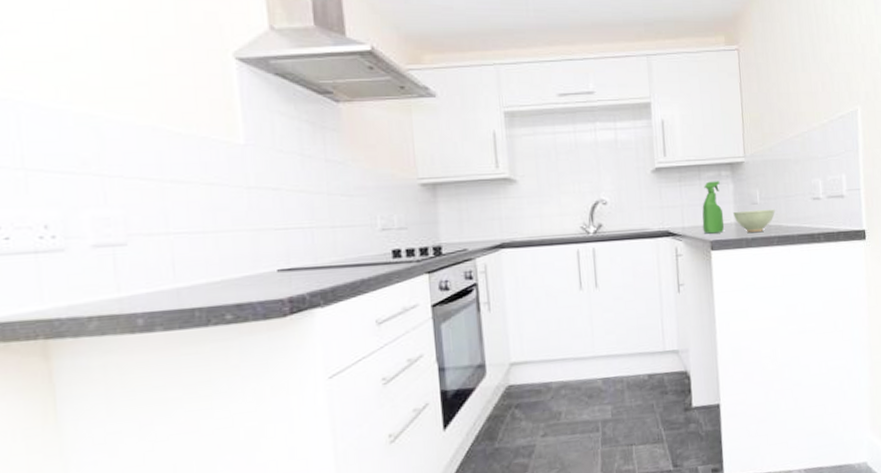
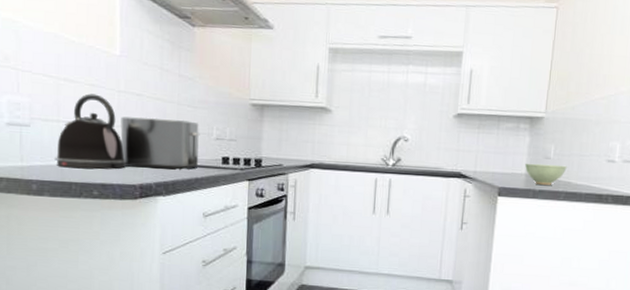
kettle: none [168,194,267,292] -> present [56,93,126,170]
toaster: none [254,213,363,278] -> present [120,116,200,170]
spray bottle: present [702,181,725,234] -> none [493,132,517,181]

